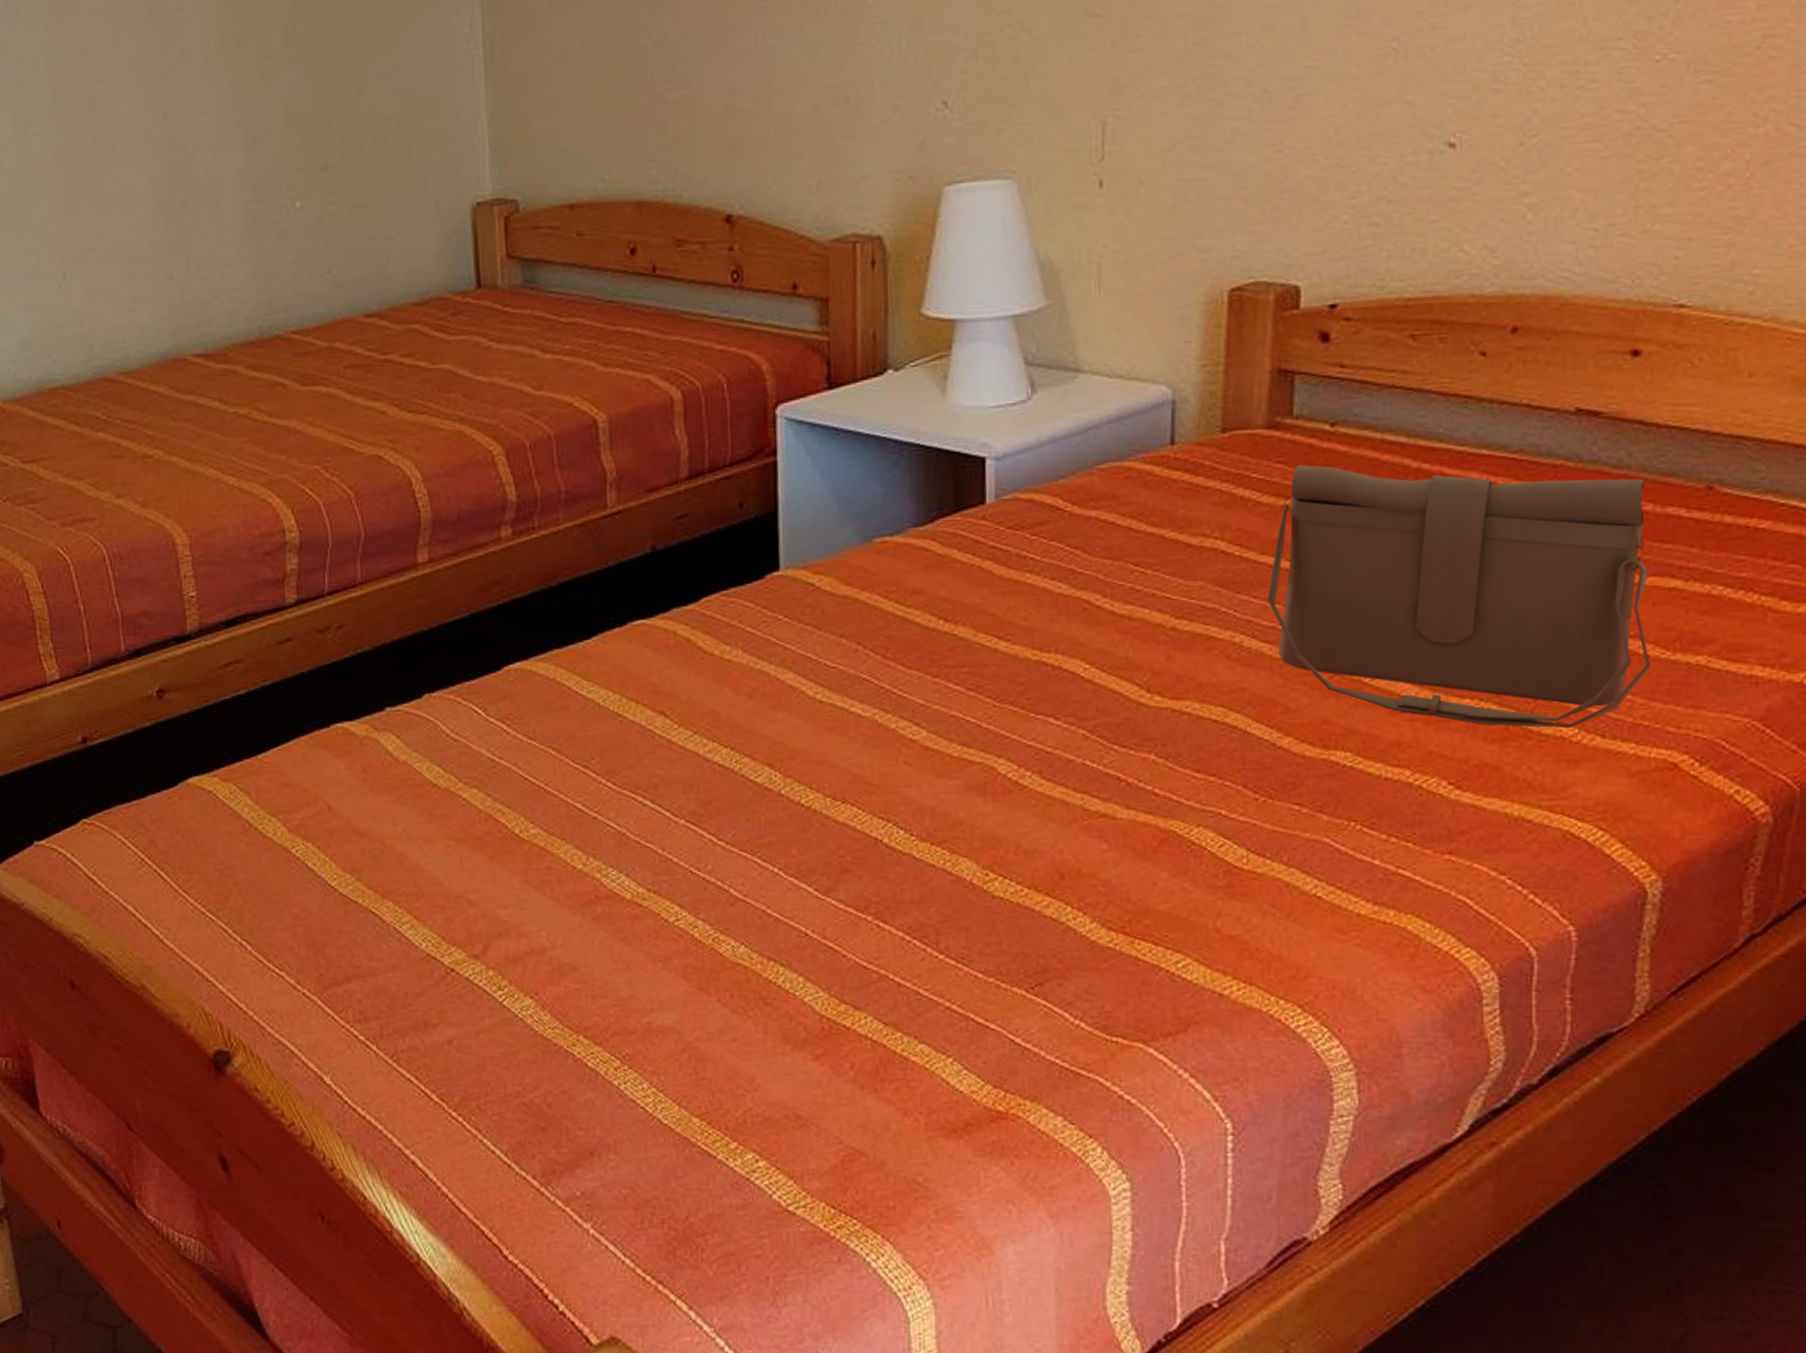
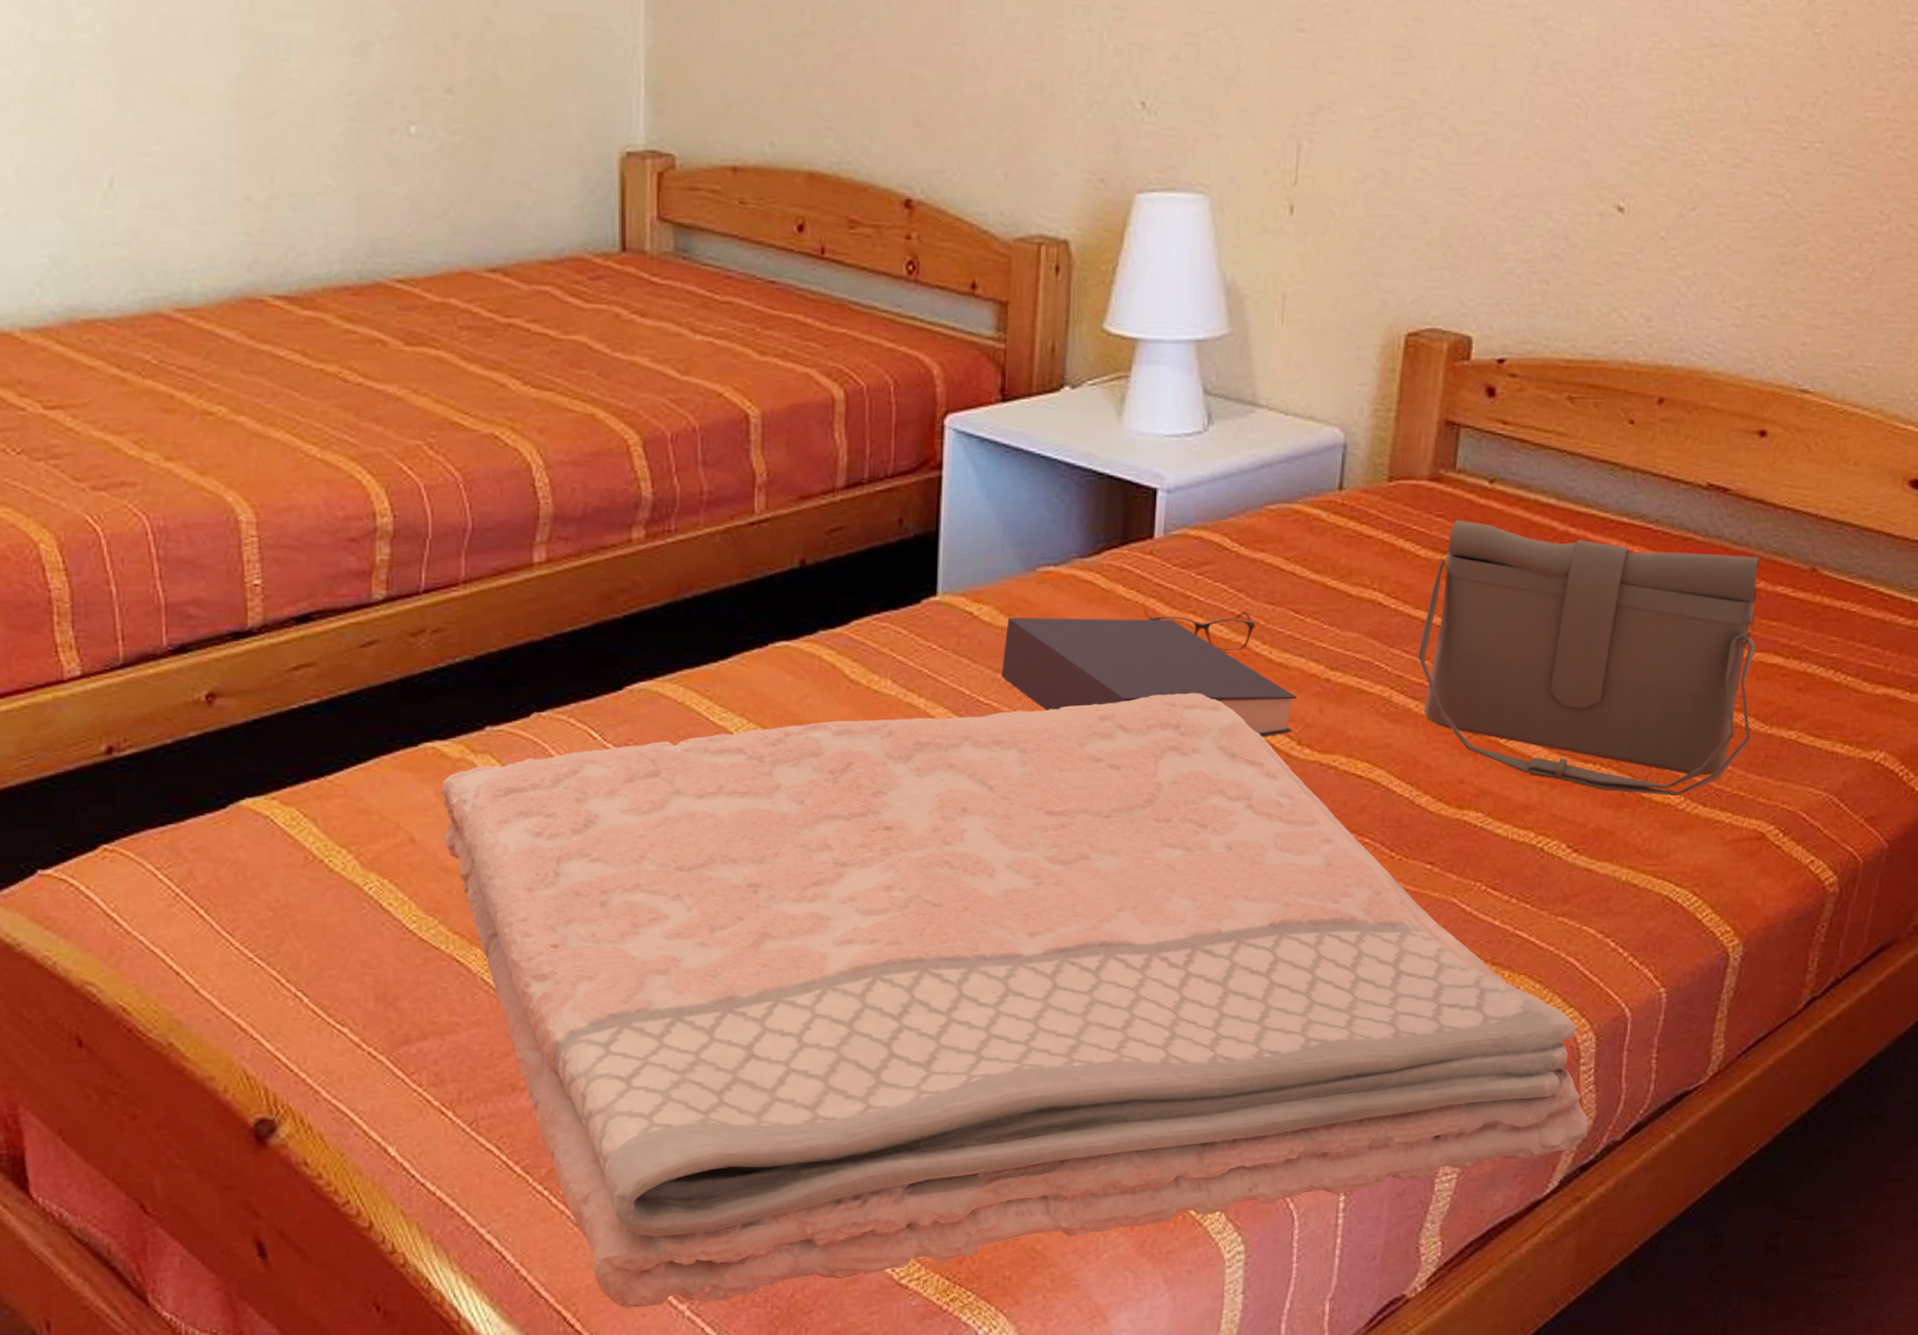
towel: none [350,647,1498,1226] -> present [440,692,1589,1309]
book: none [845,579,1143,687] -> present [1001,617,1297,737]
eyeglasses: none [979,567,1094,606] -> present [1143,606,1256,651]

